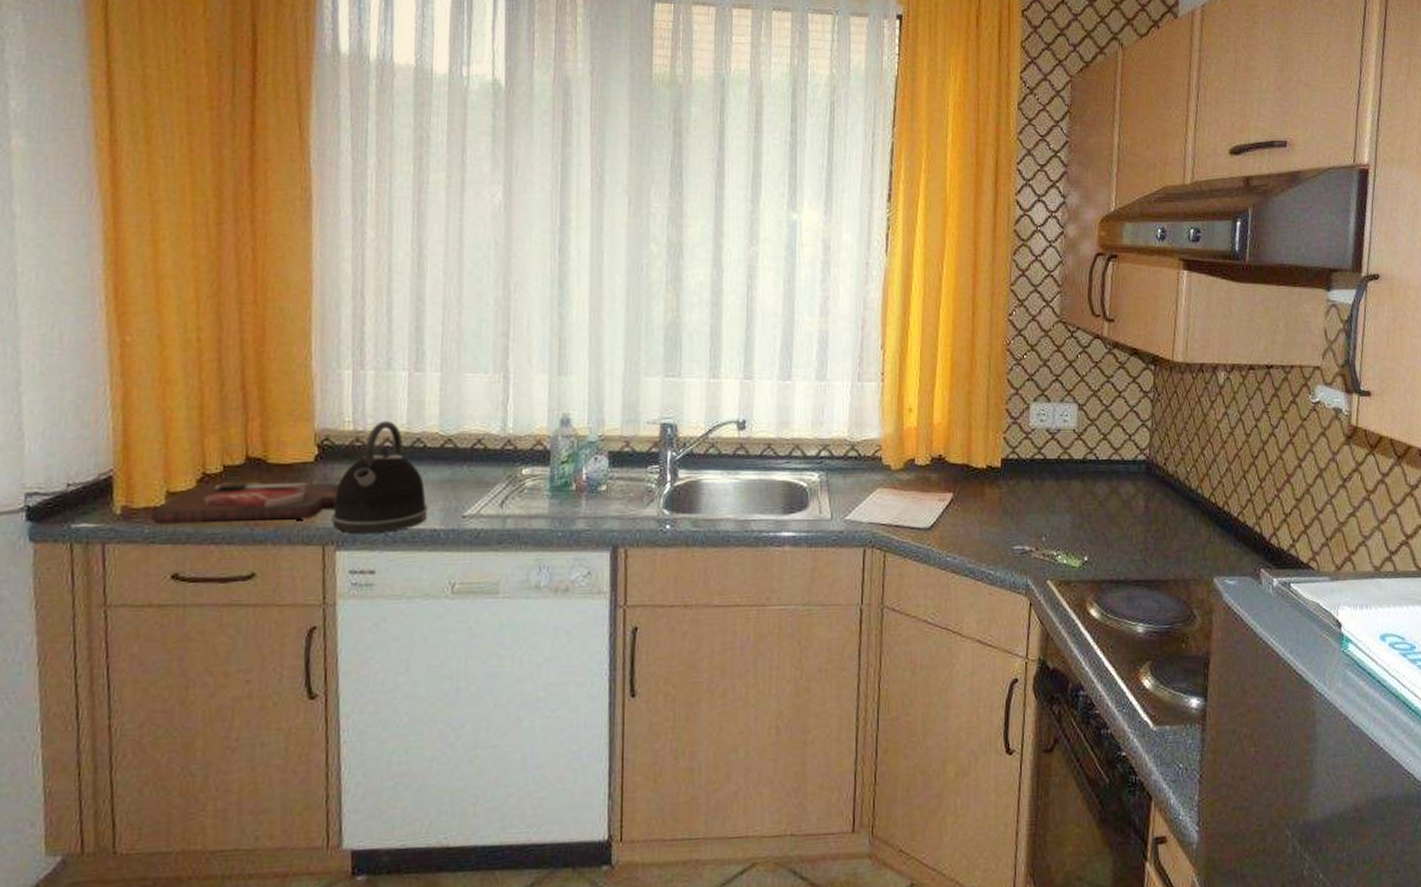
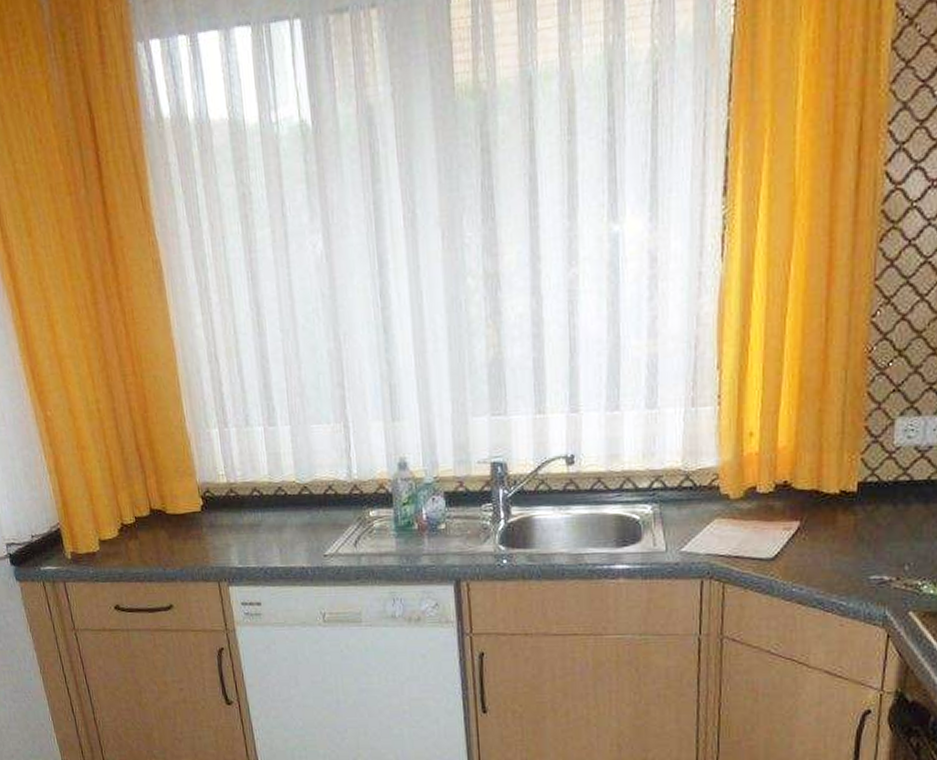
cutting board: present [151,482,340,525] -> none [92,528,224,567]
kettle: present [331,420,428,534] -> none [221,472,296,572]

